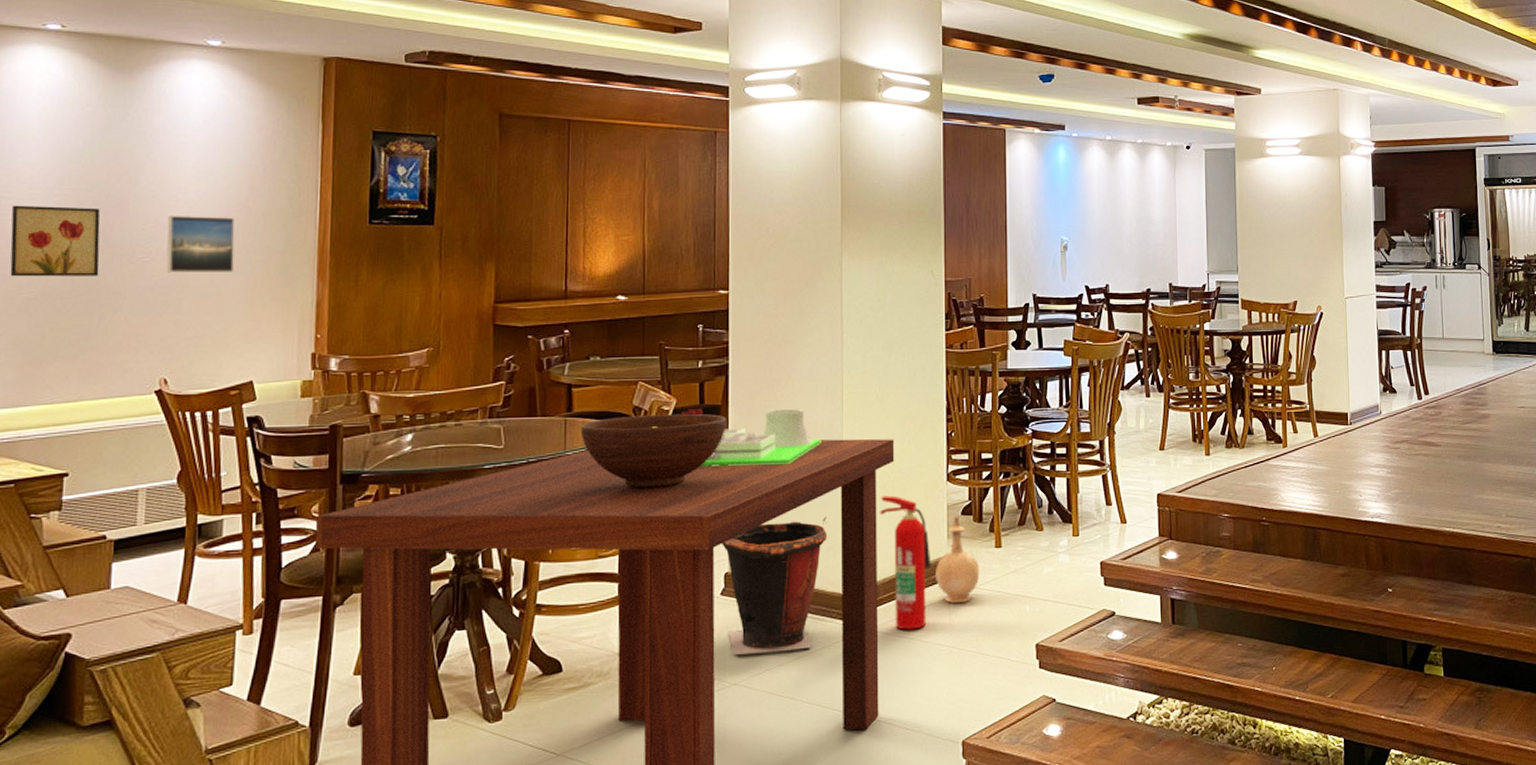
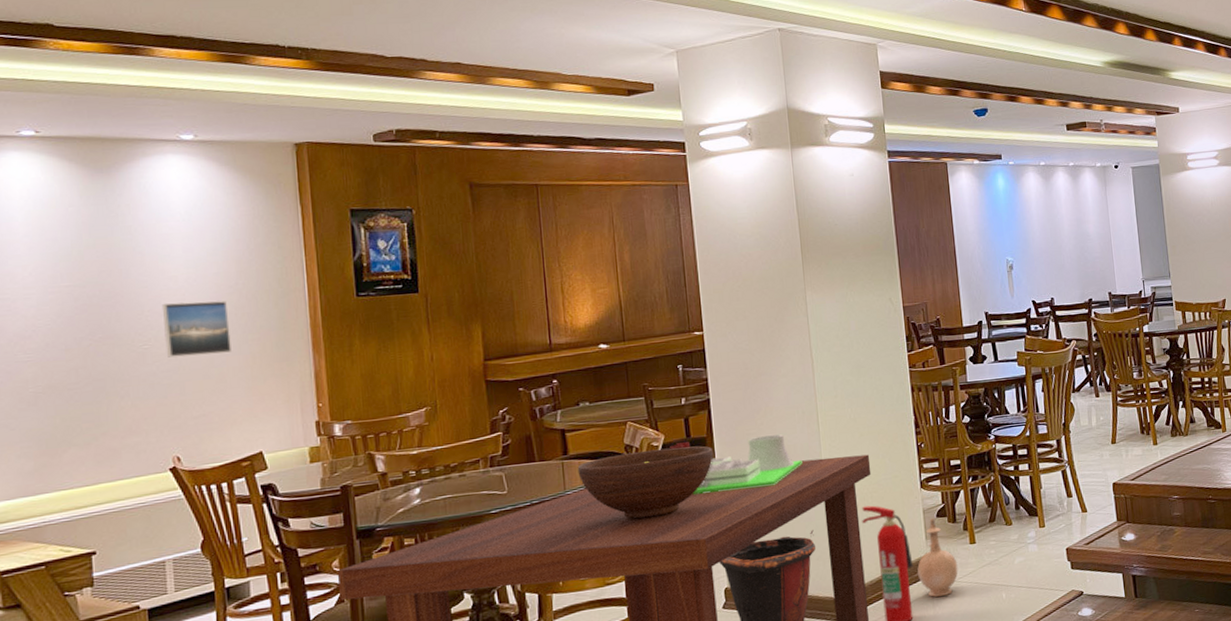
wall art: present [10,205,100,277] -> none [9,302,102,374]

